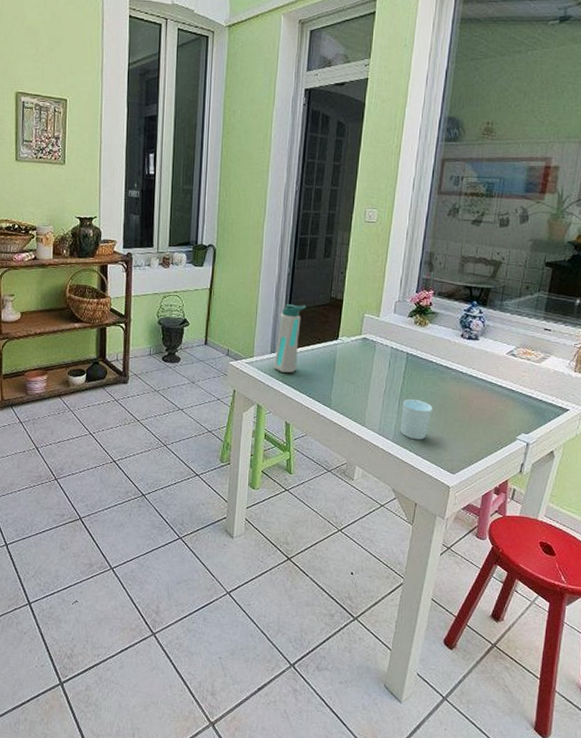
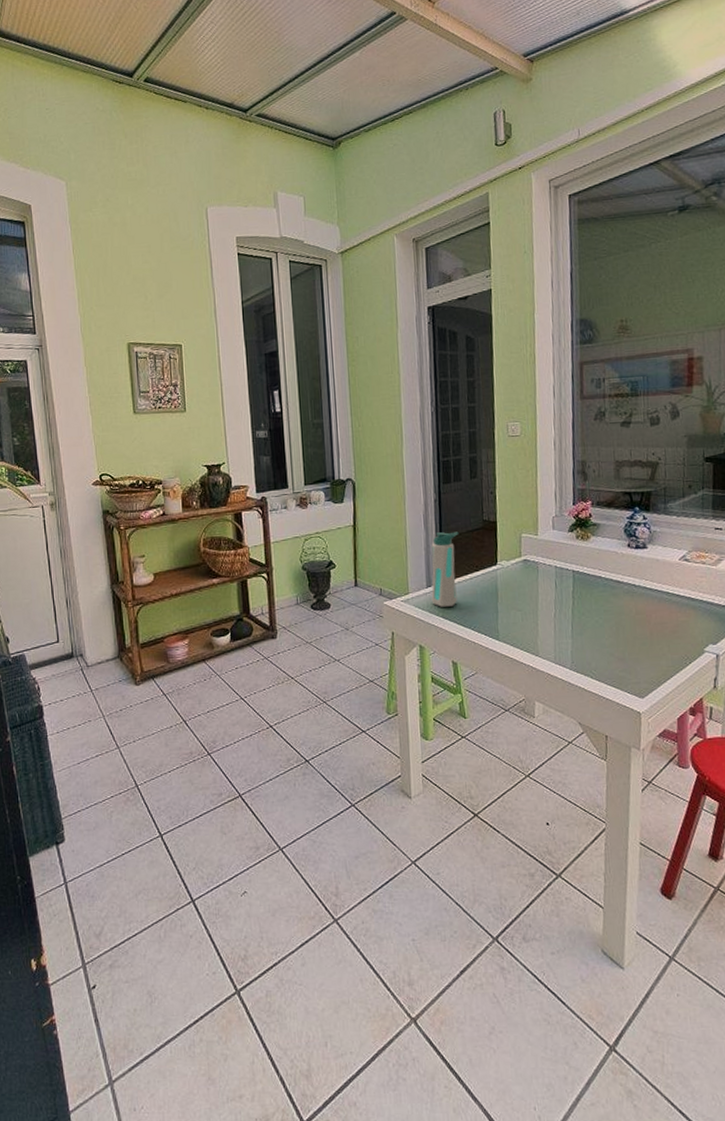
cup: present [400,399,432,440] -> none [575,620,609,665]

